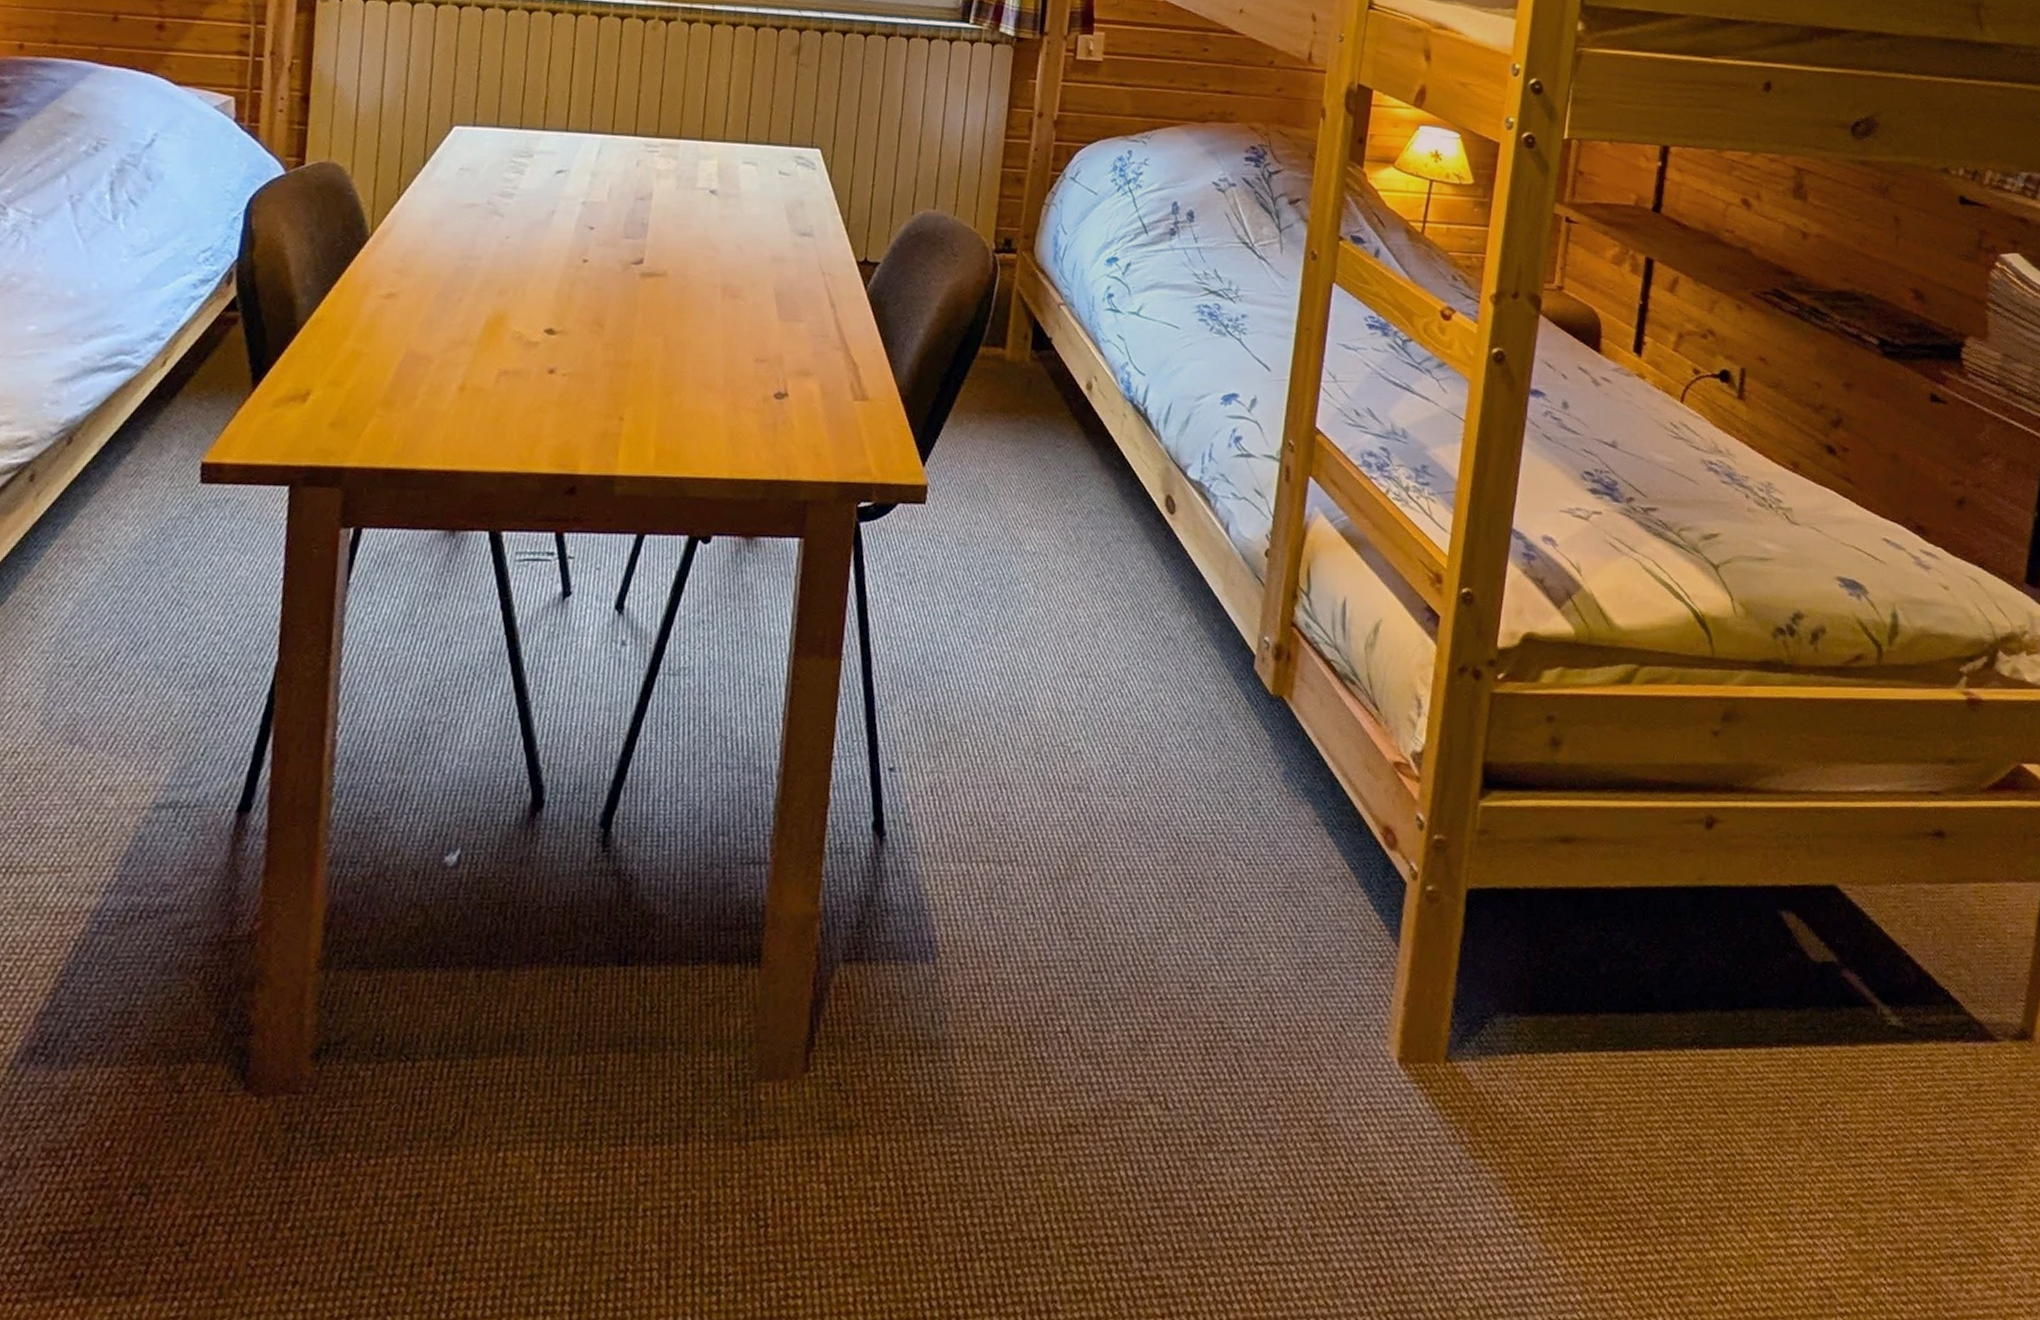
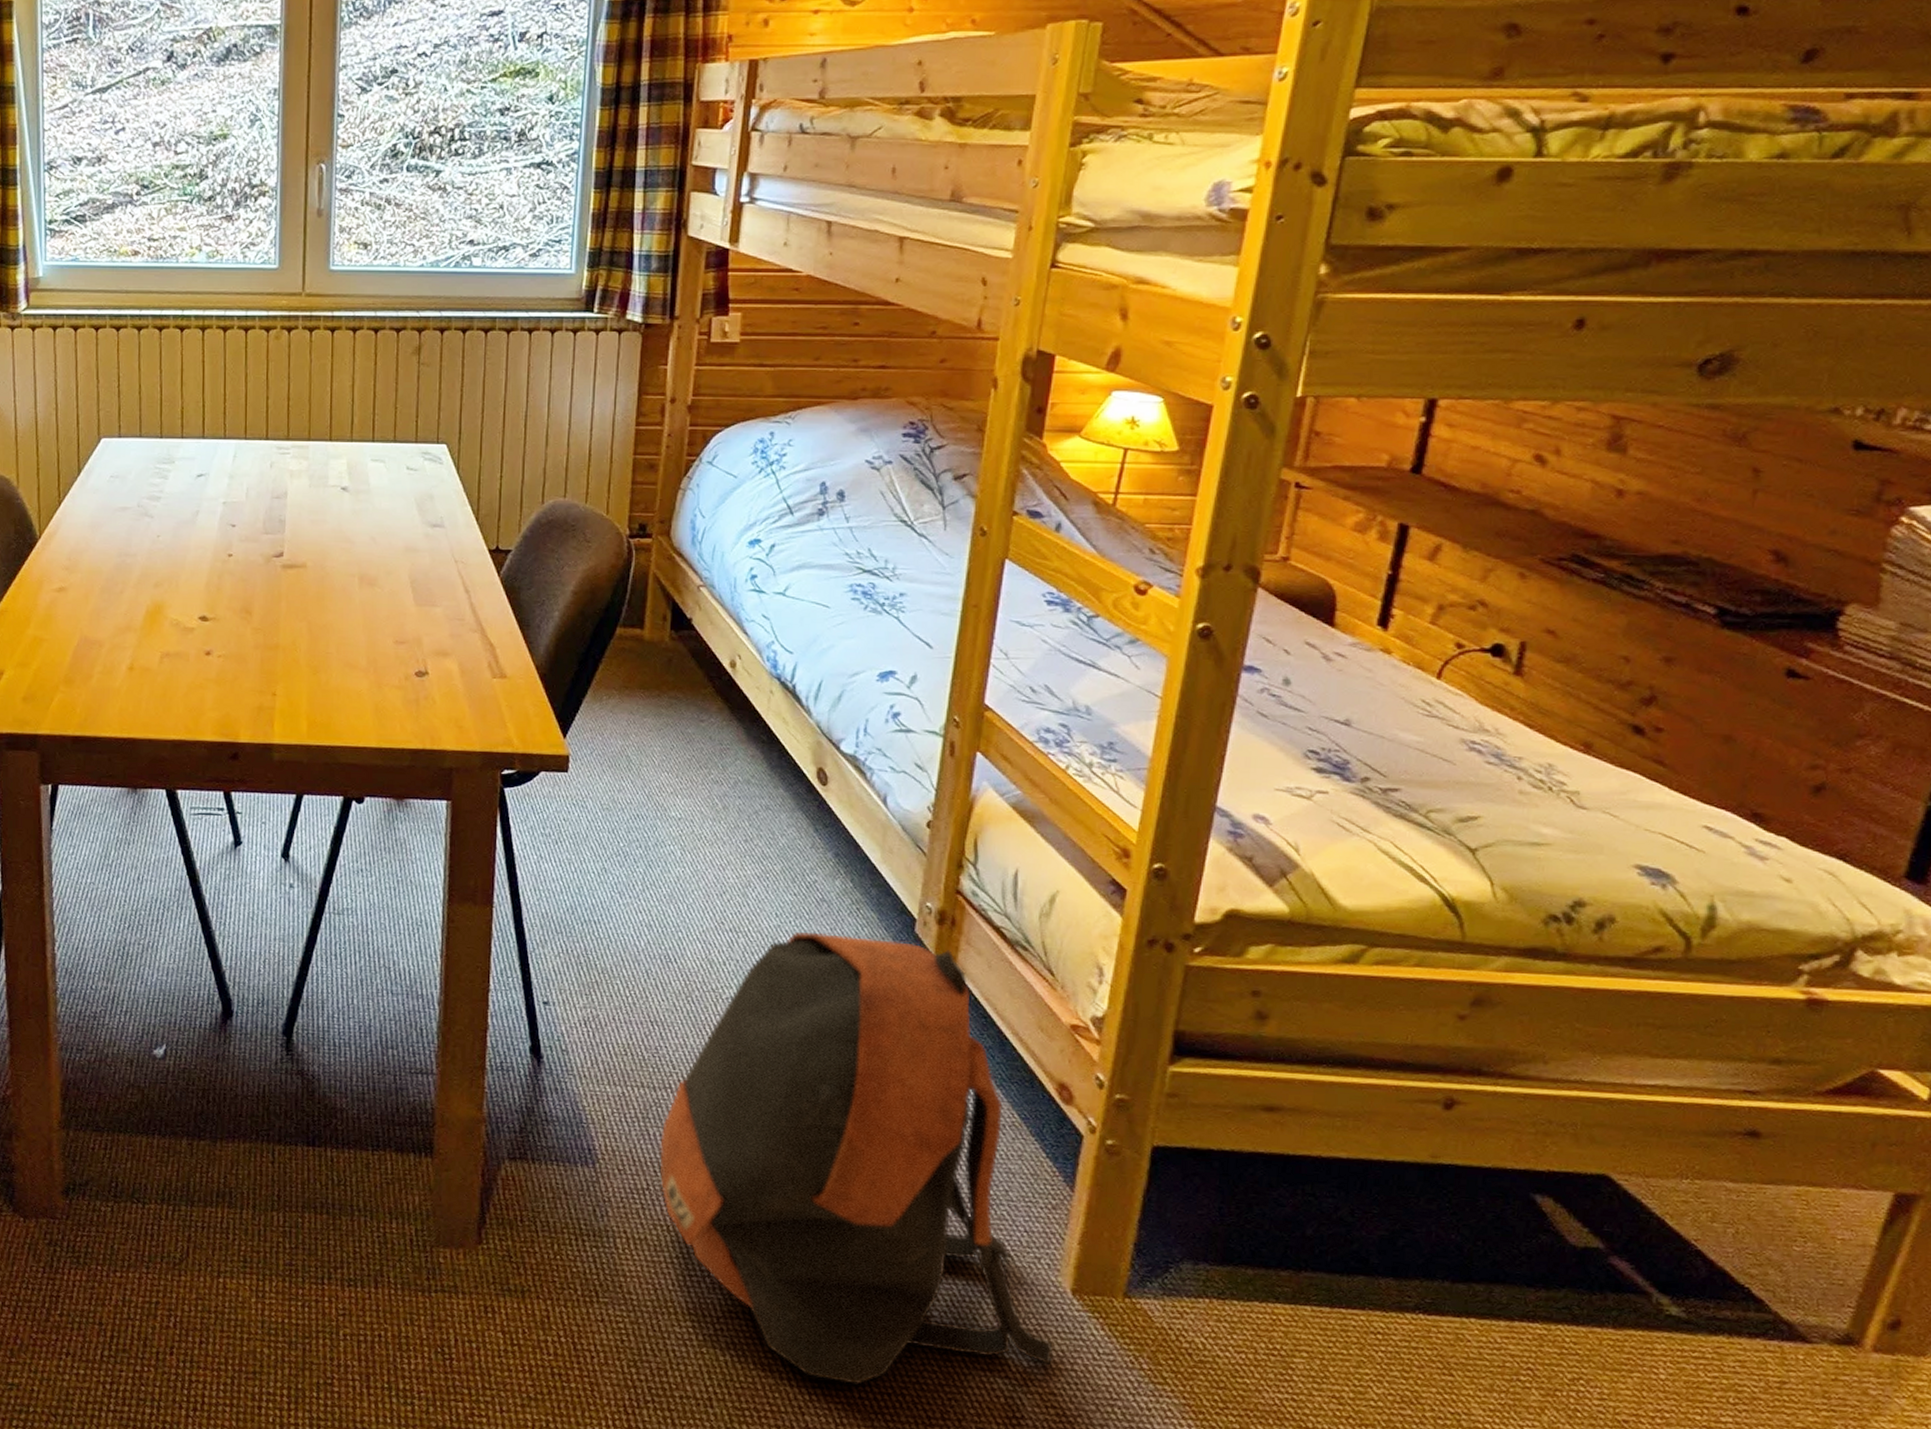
backpack: none [1002,673,1382,1199] -> present [659,932,1053,1385]

